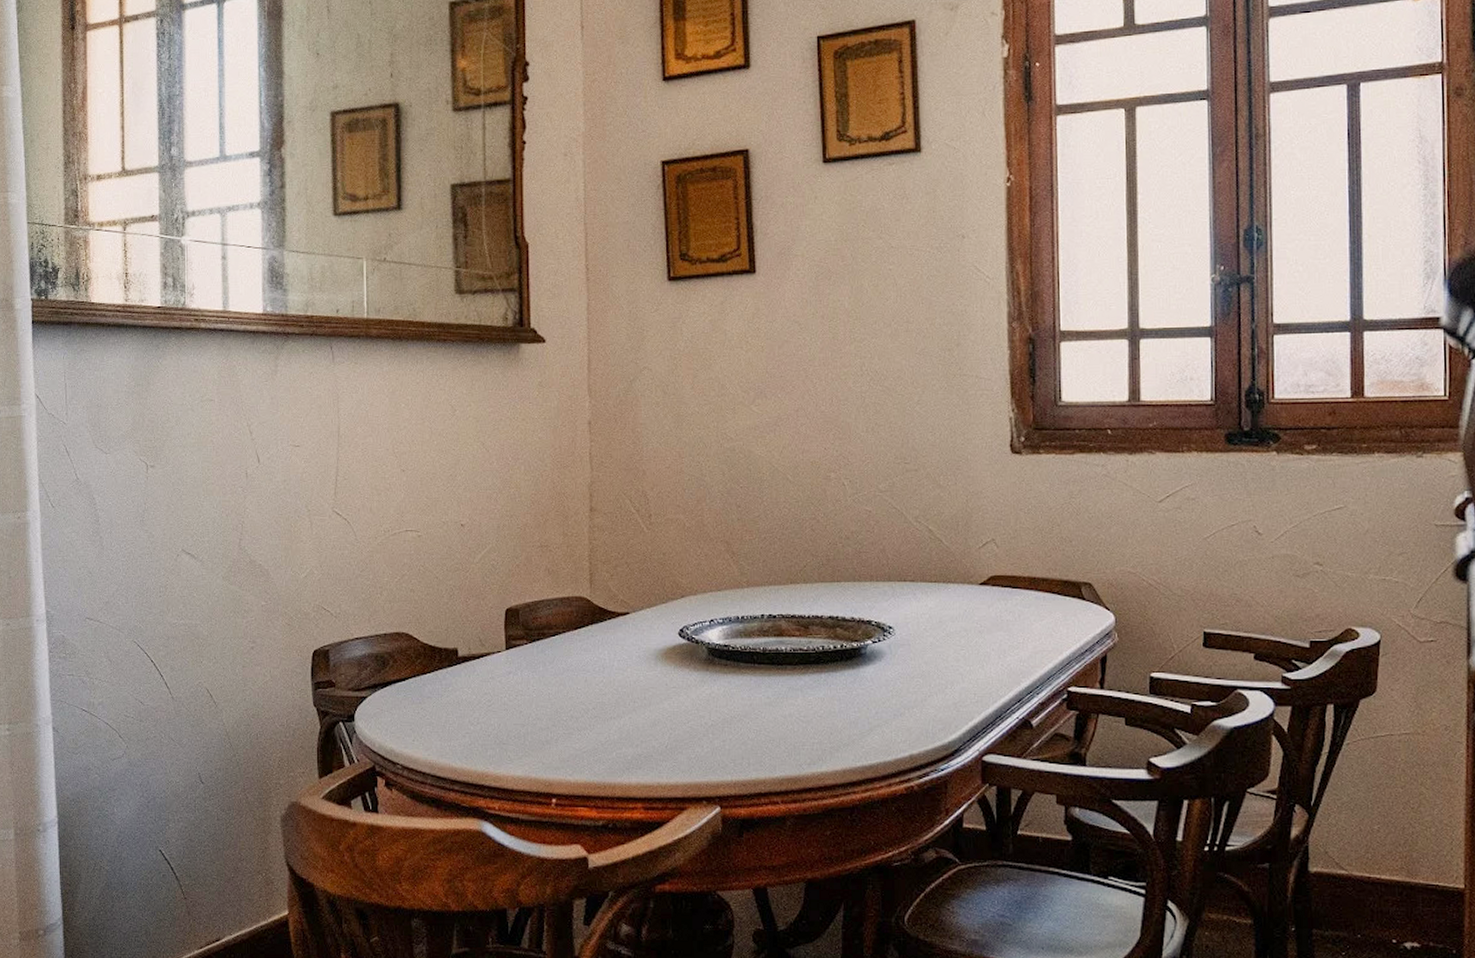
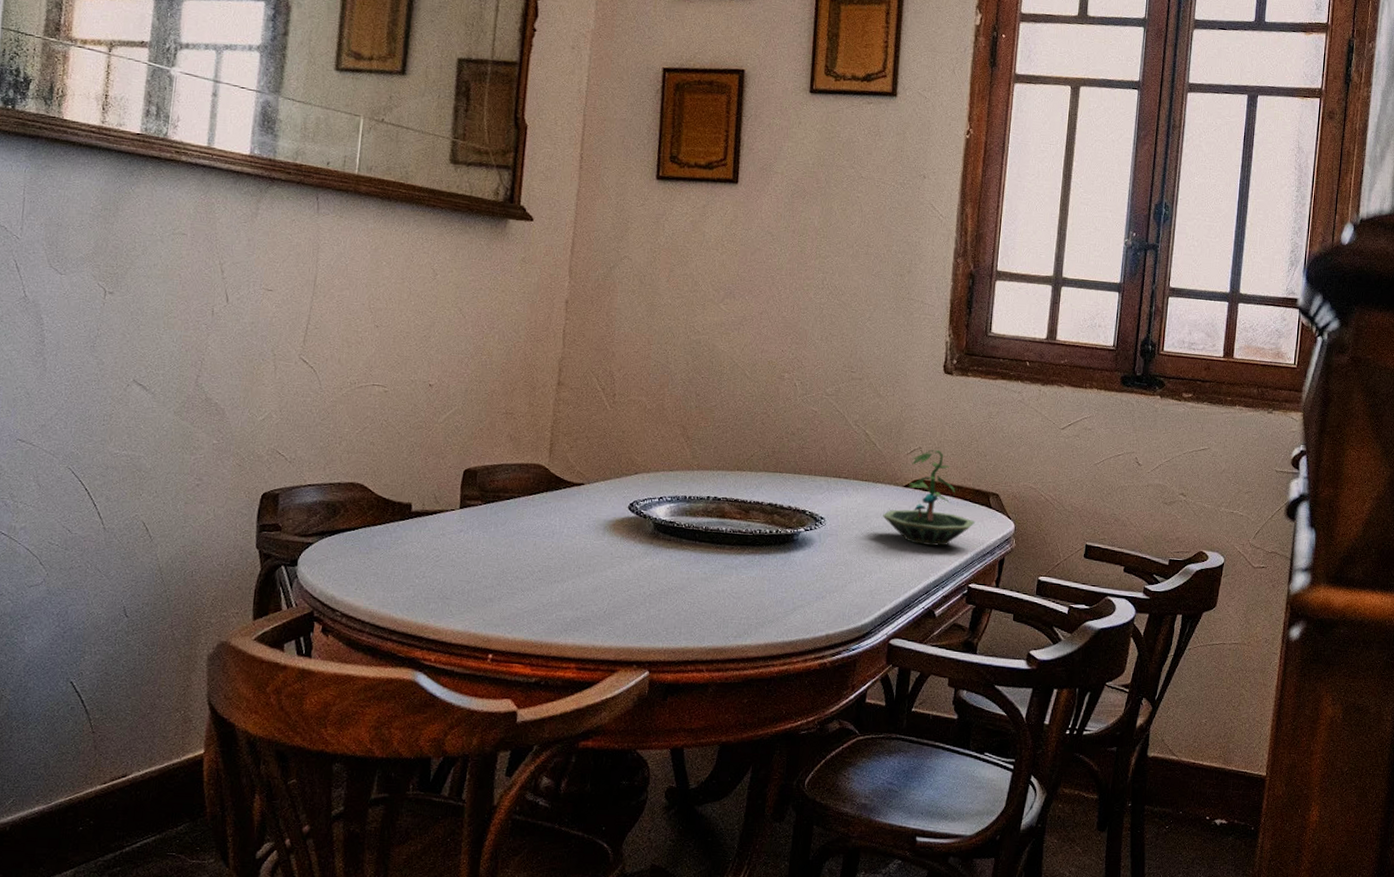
terrarium: none [959,540,1068,648] -> present [882,450,976,546]

